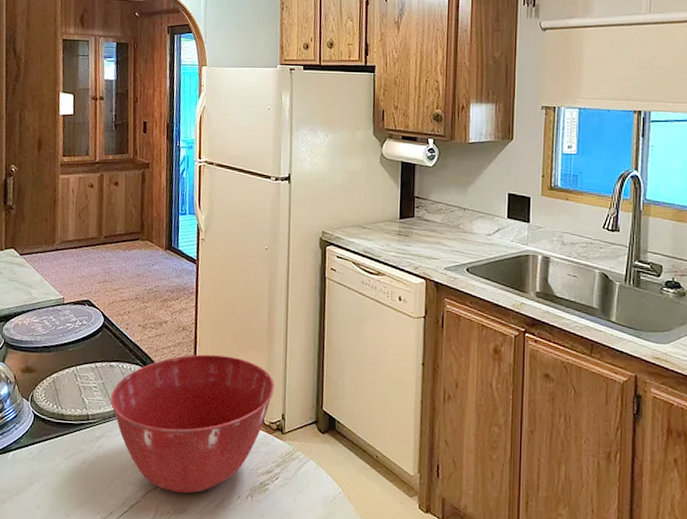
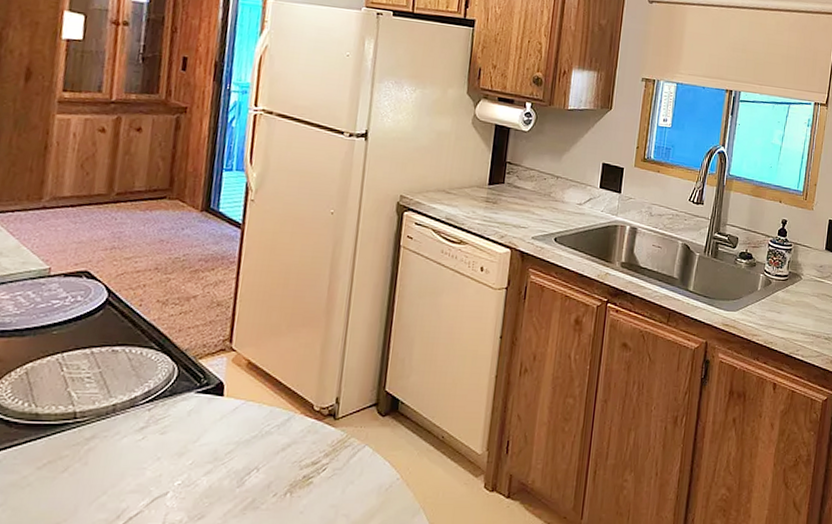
mixing bowl: present [110,354,275,494] -> none [109,334,330,497]

